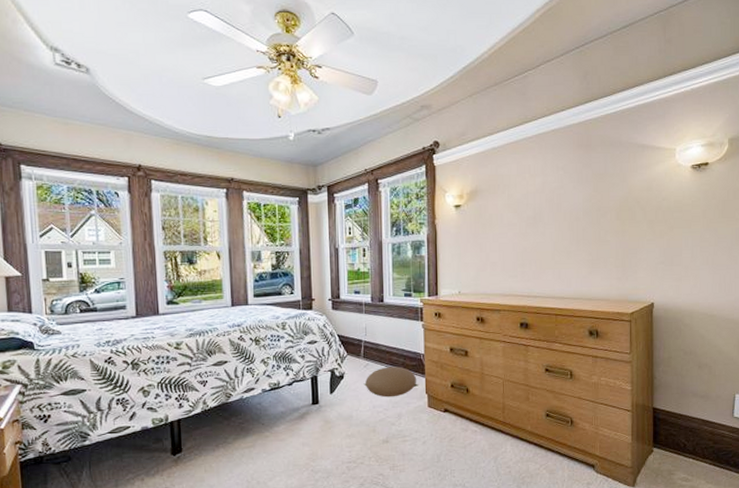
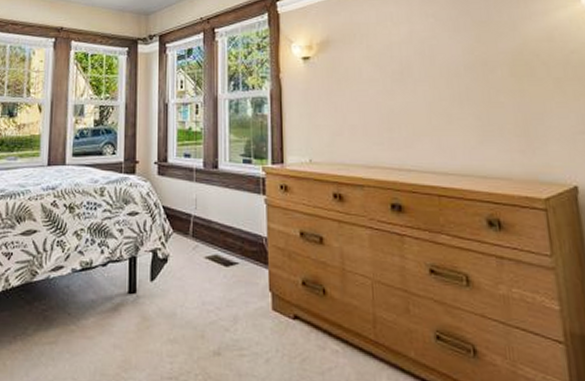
pouf: present [363,366,418,398] -> none [191,251,260,293]

